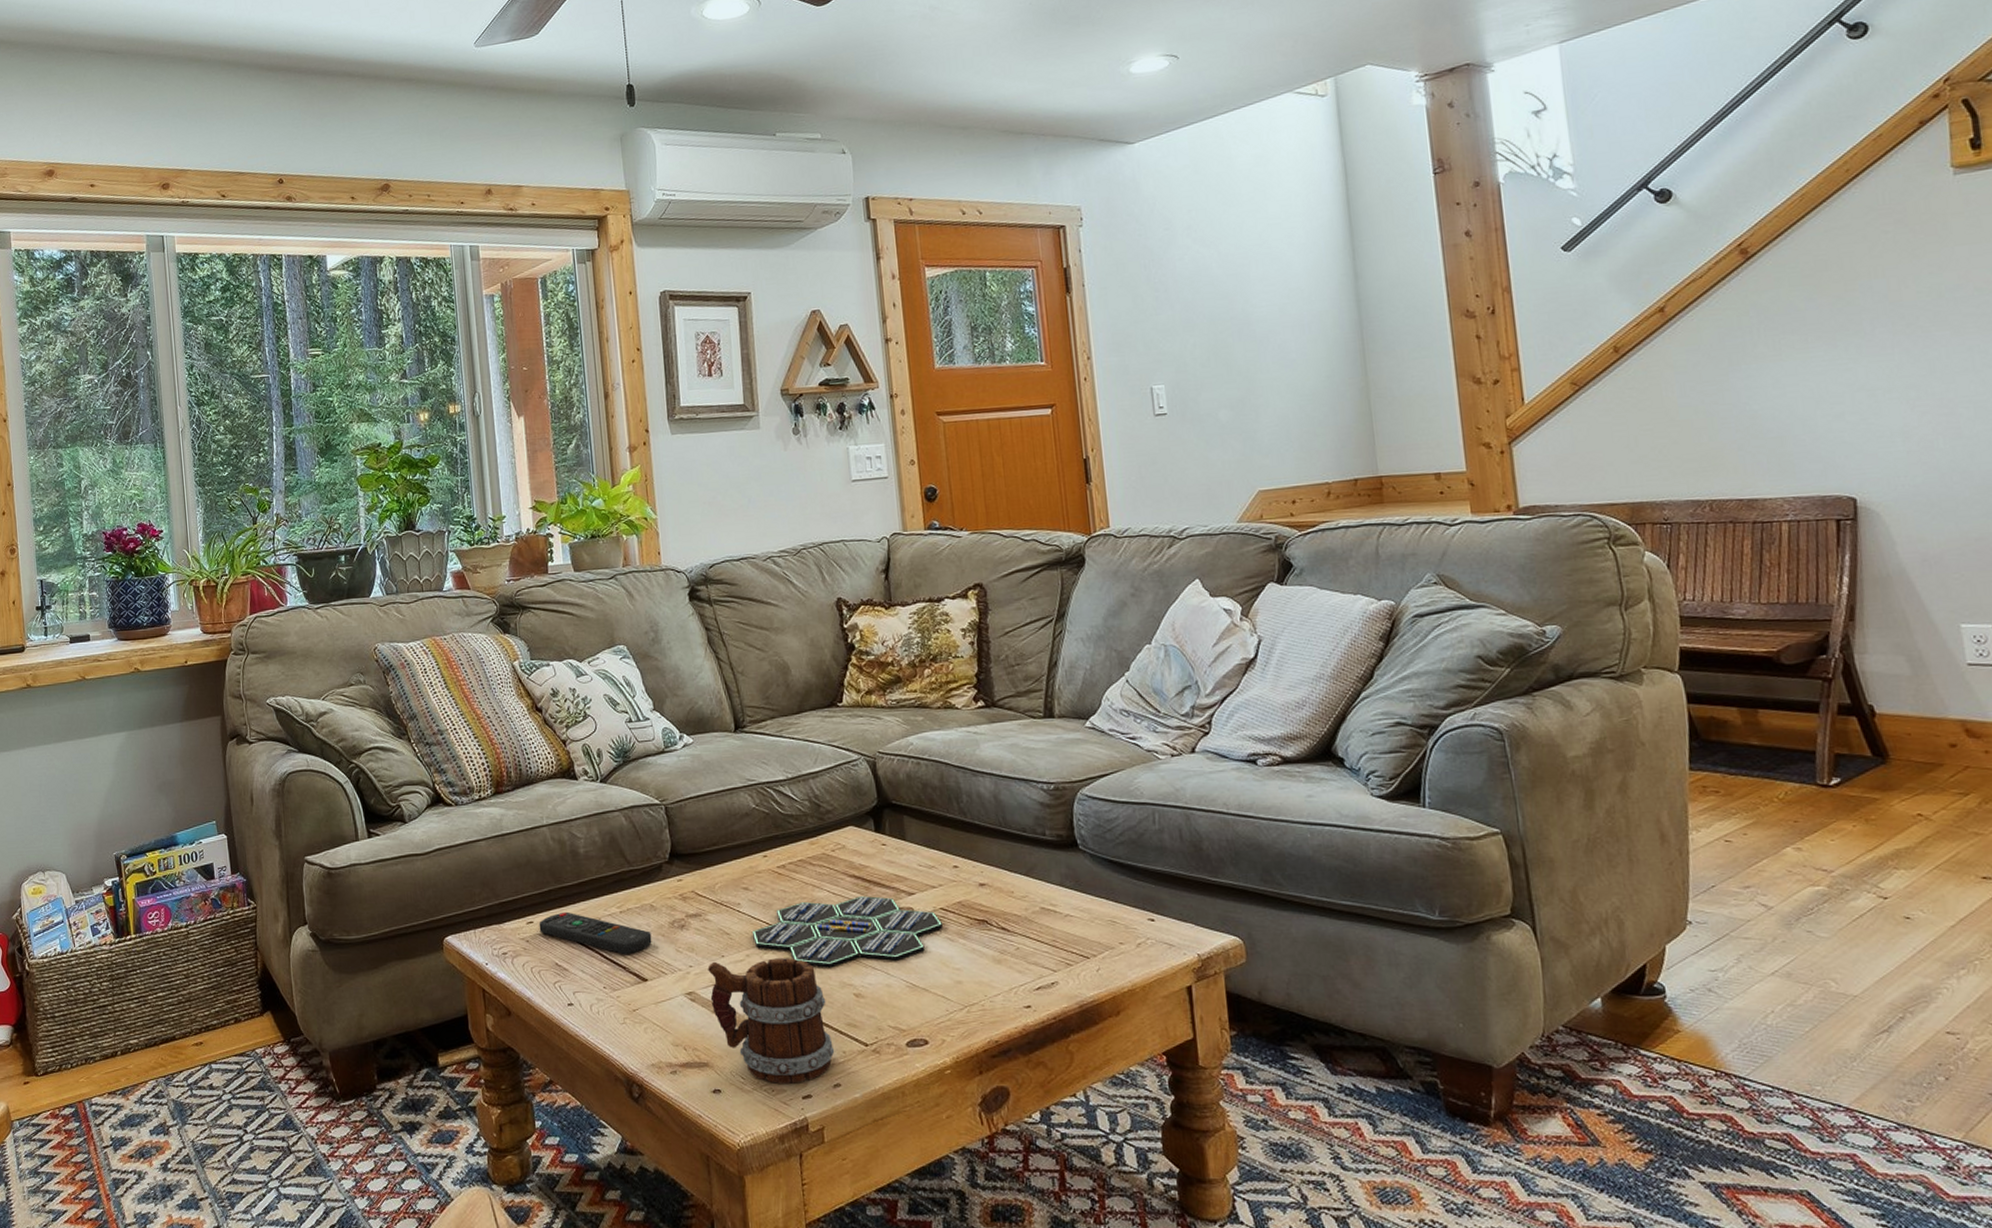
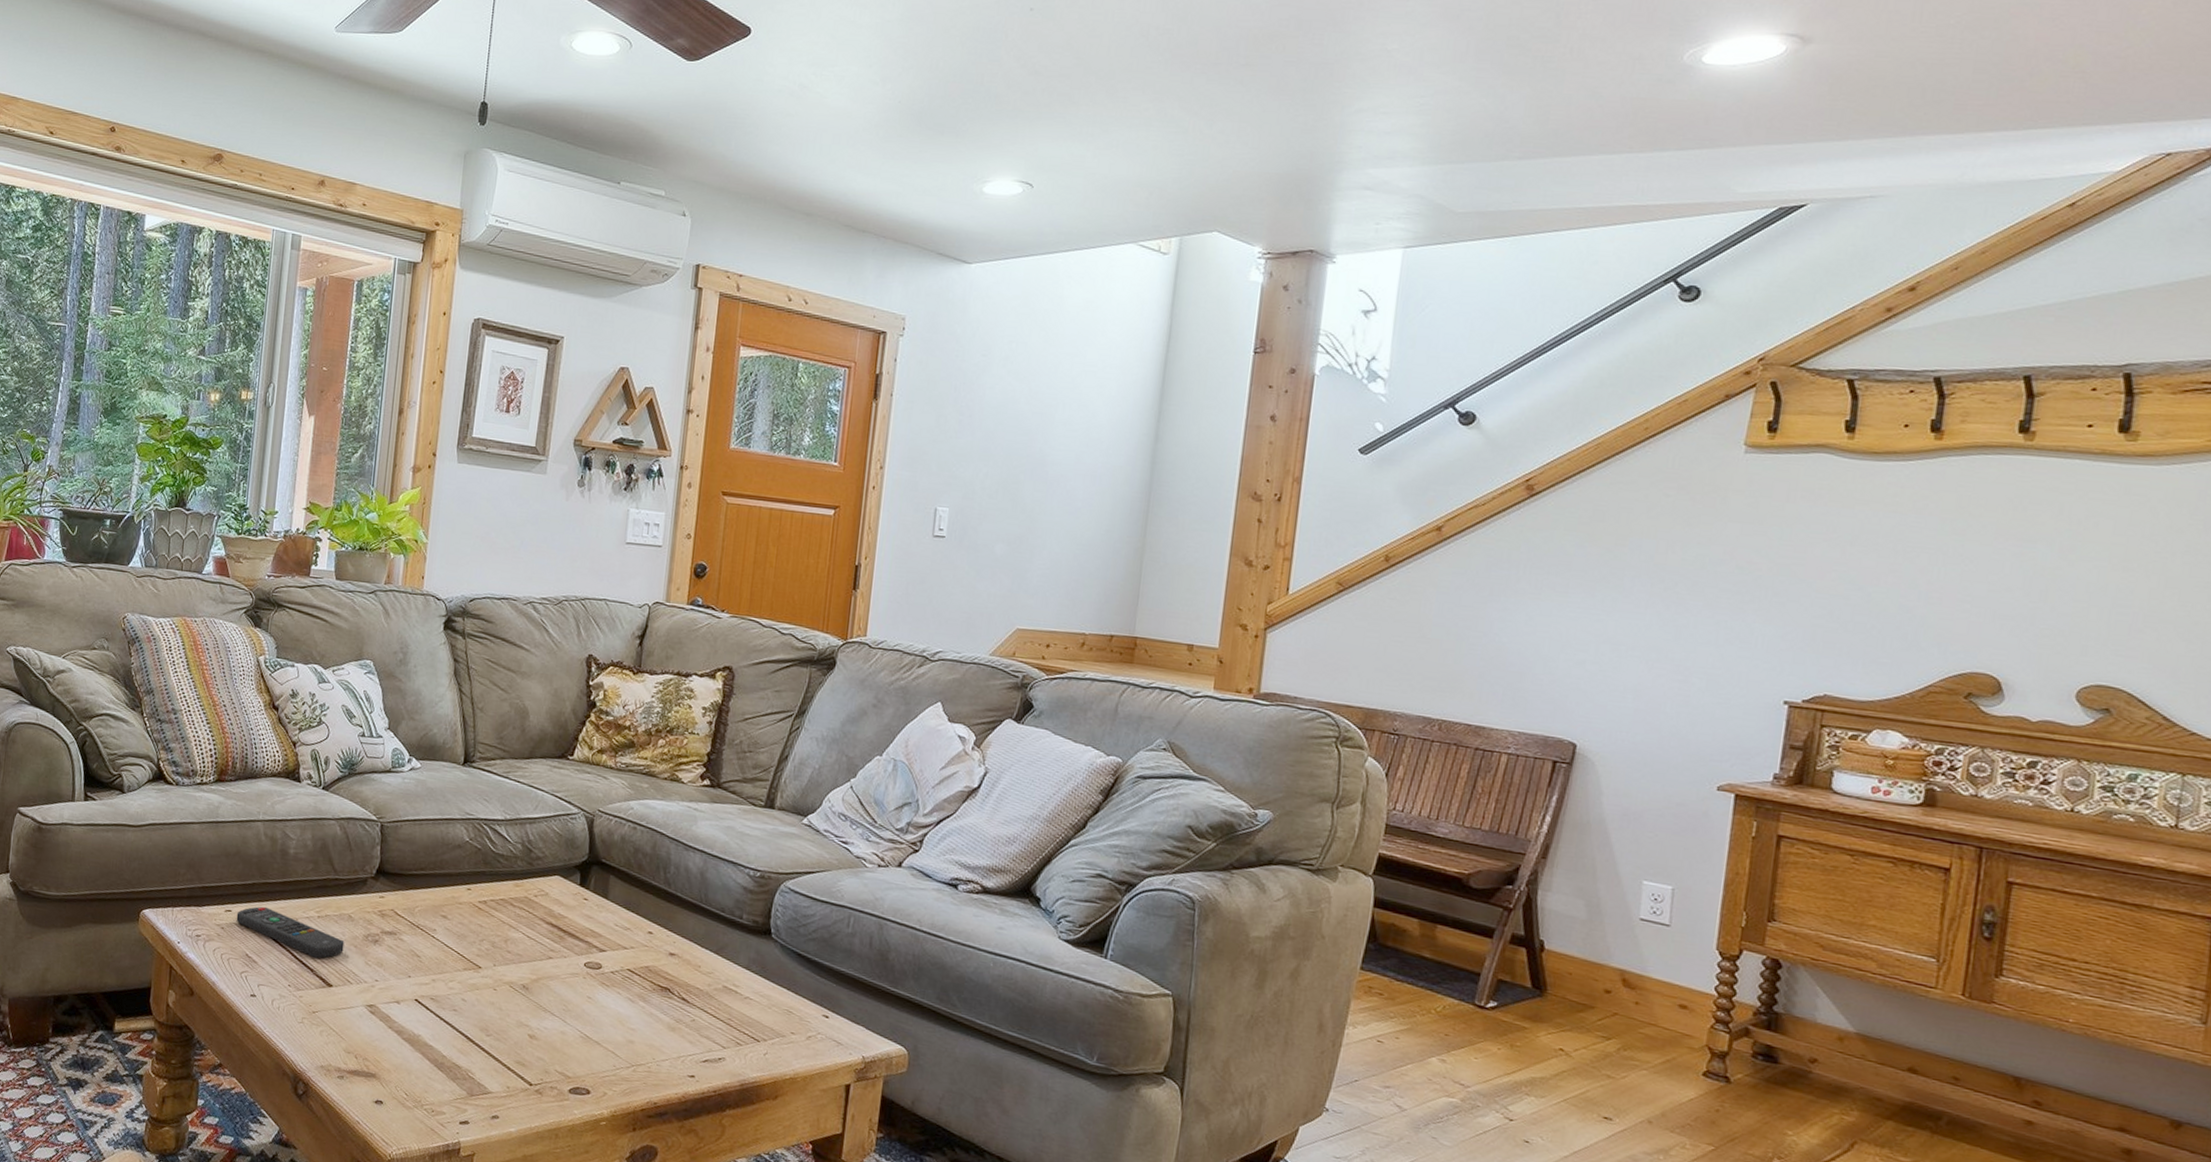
mug: present [707,958,835,1084] -> none [389,980,501,1109]
board game: present [751,896,944,968] -> none [441,939,628,1011]

